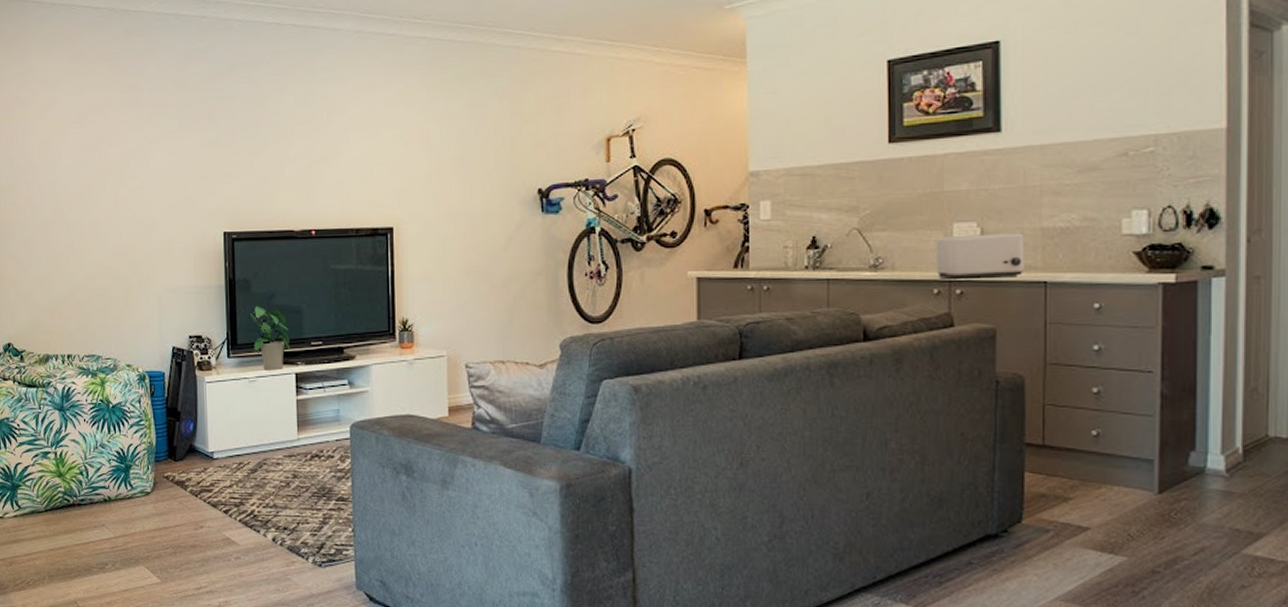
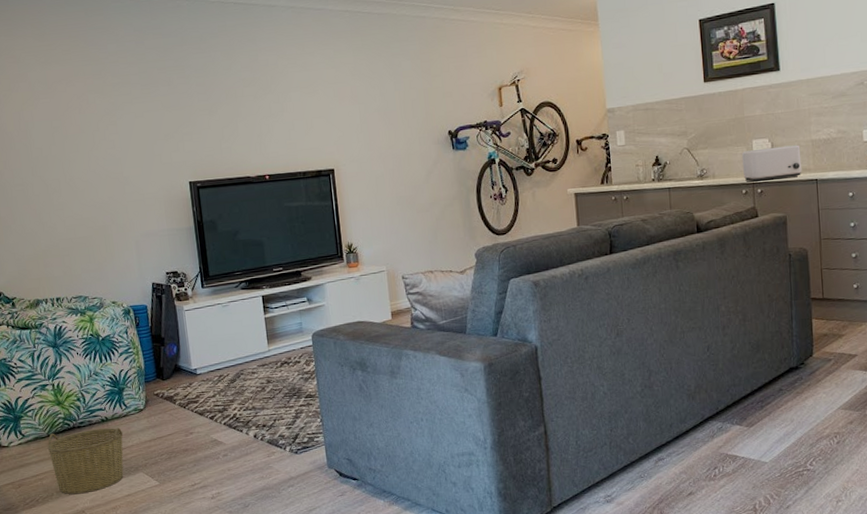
basket: none [43,508,126,582] -> present [47,427,124,495]
potted plant: present [248,305,290,371] -> none [217,241,255,296]

